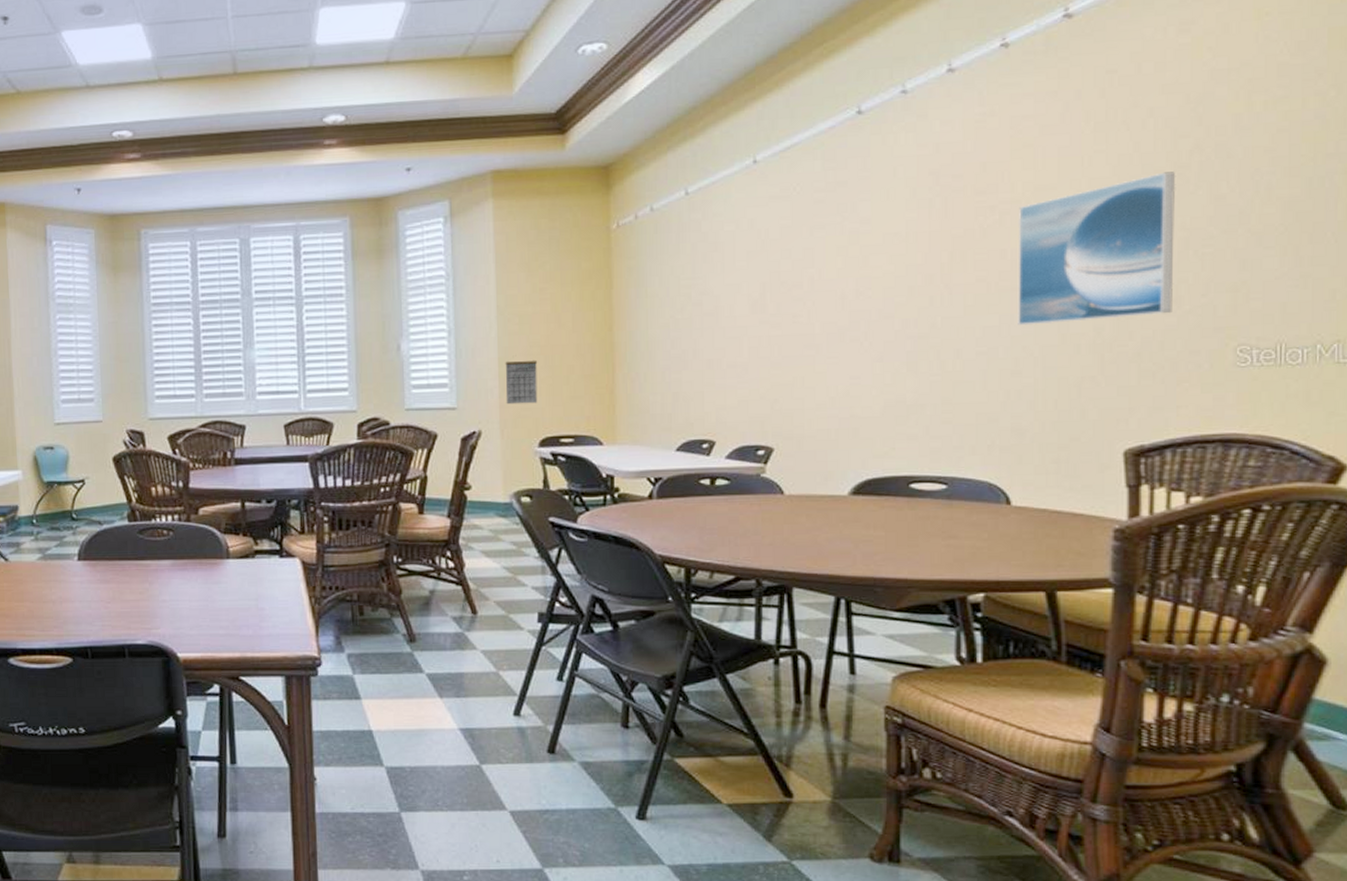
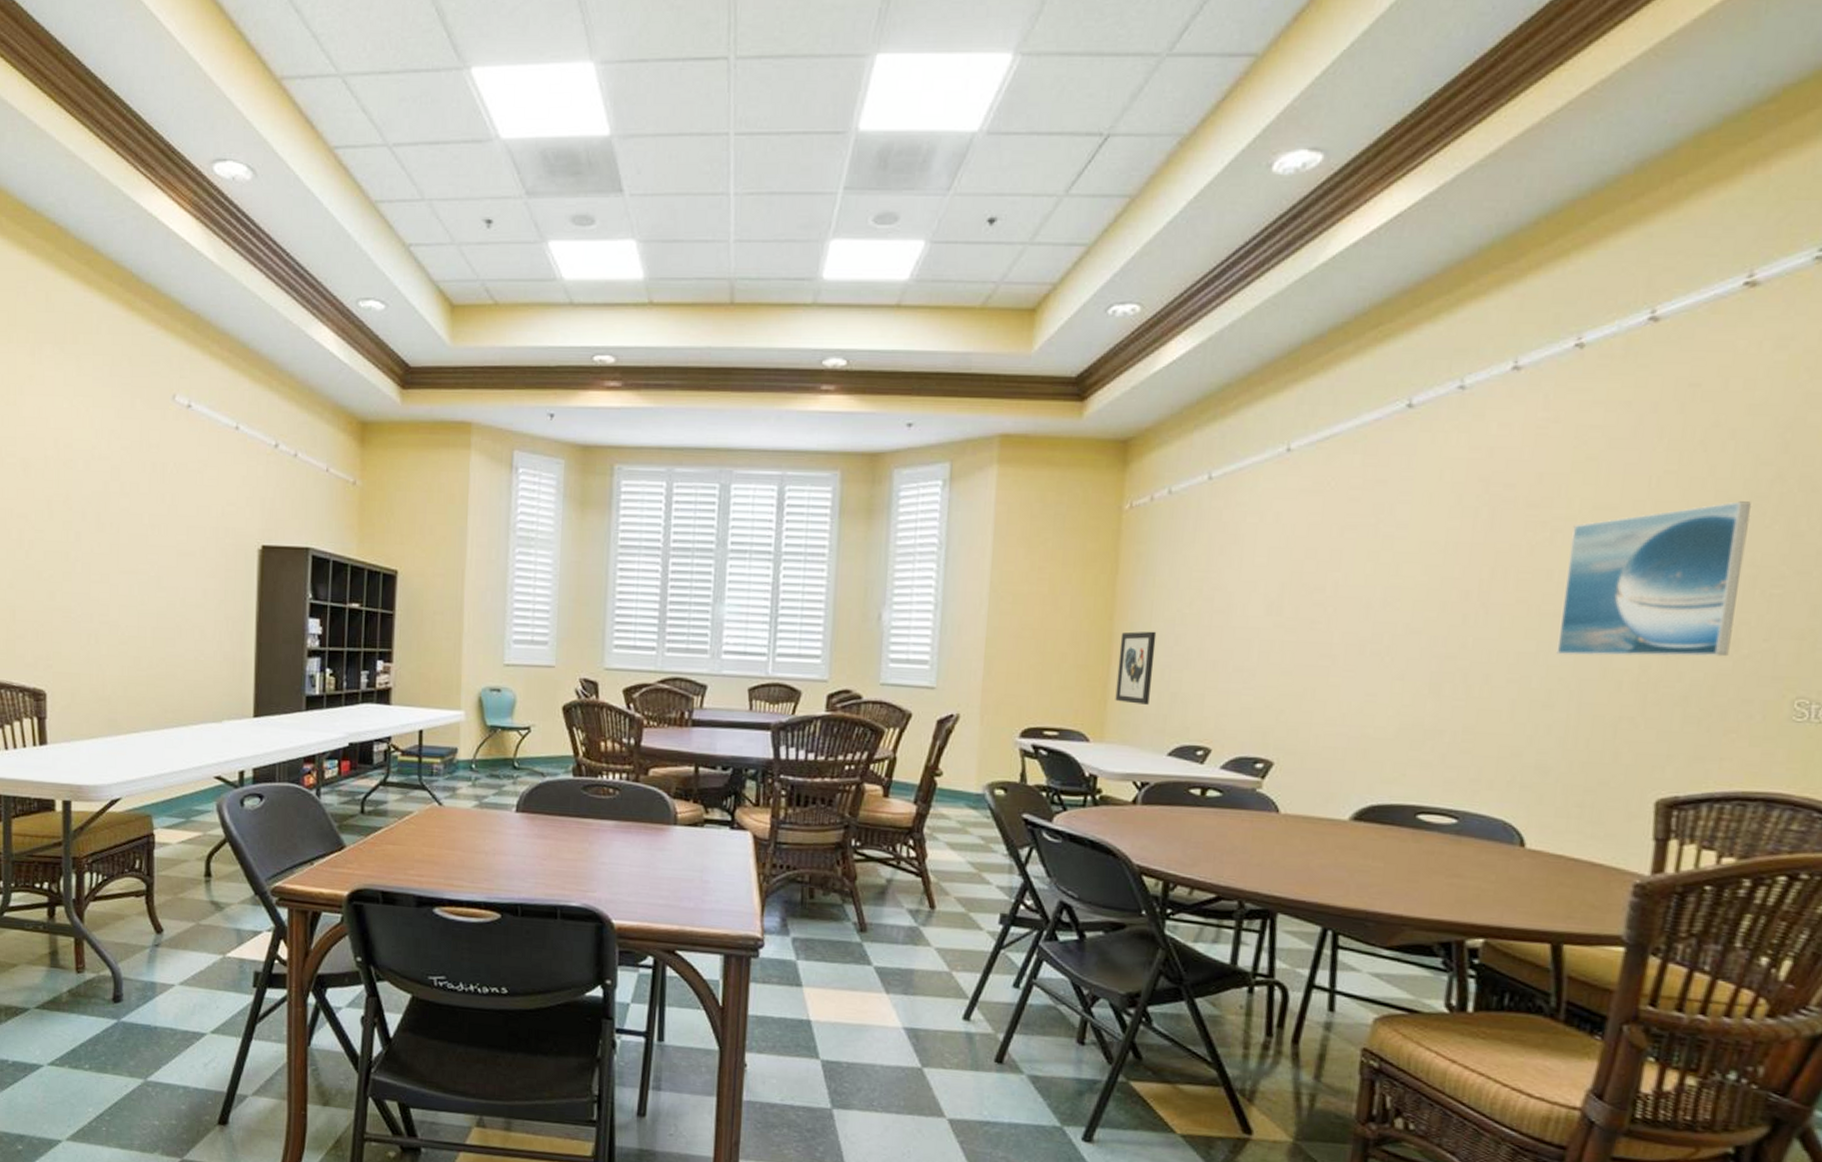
calendar: present [505,360,538,405] -> none [989,642,1027,691]
wall art: none [621,338,655,406] -> present [1115,631,1157,705]

